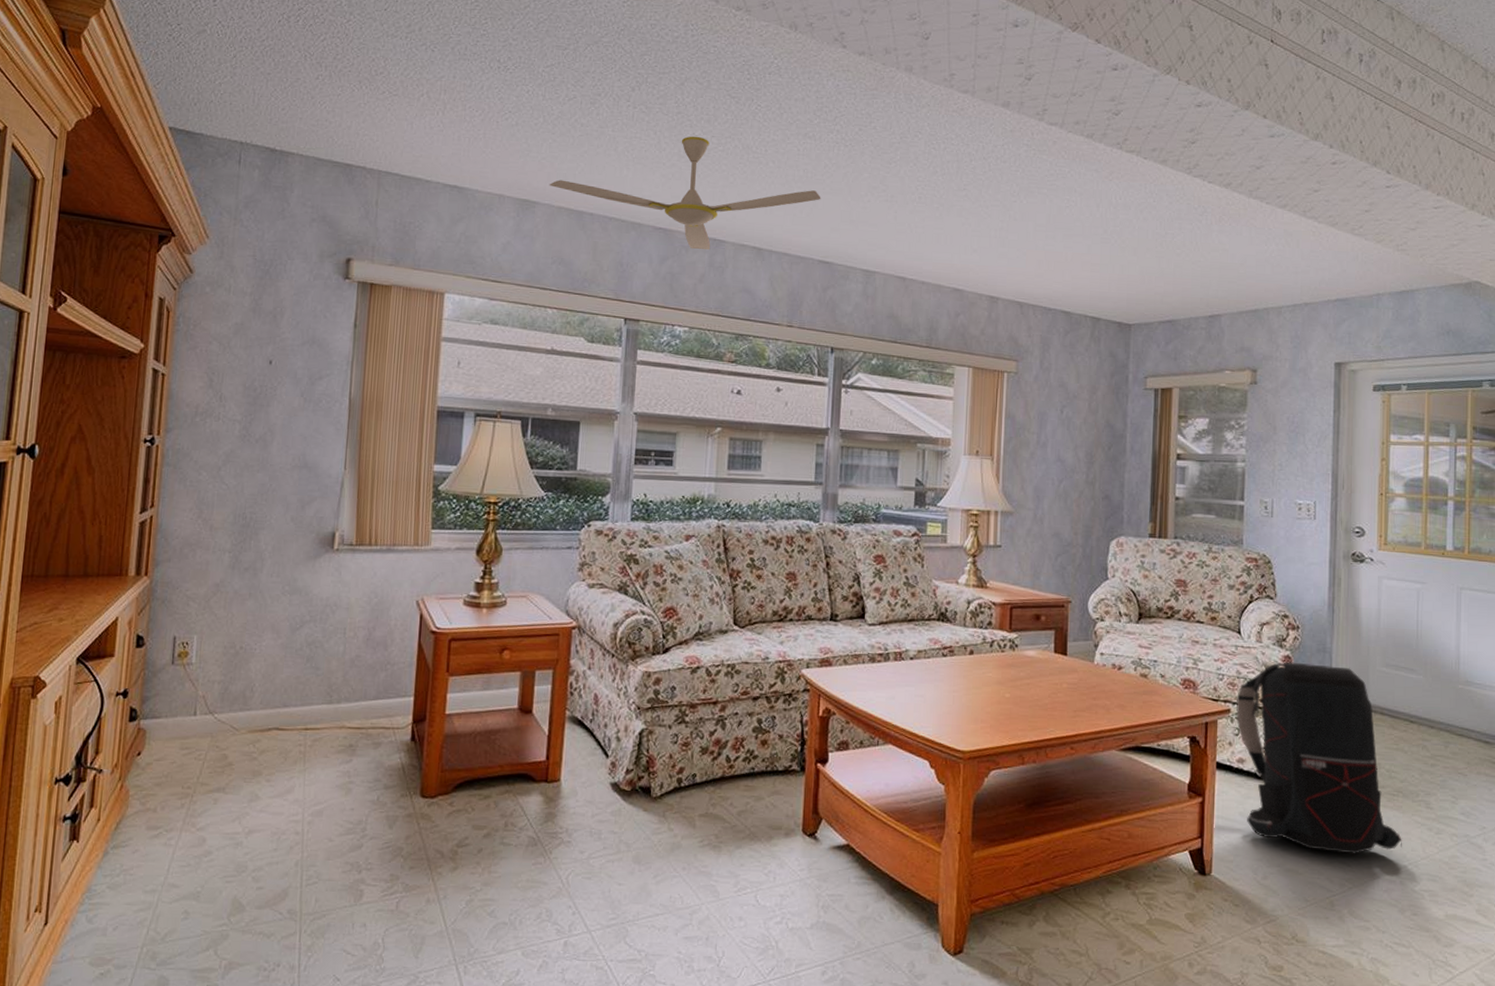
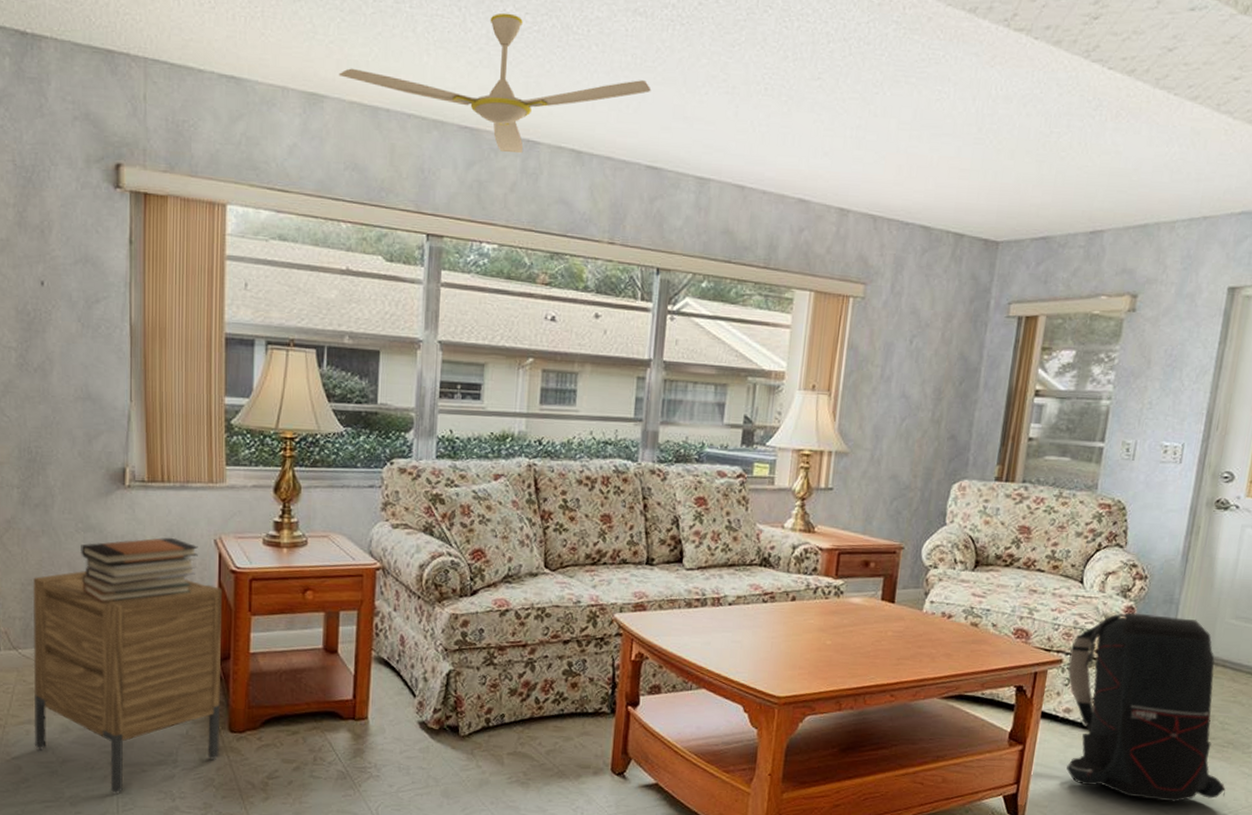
nightstand: none [221,633,421,867] -> present [32,571,222,795]
book stack: none [284,599,400,665] -> present [81,537,198,602]

